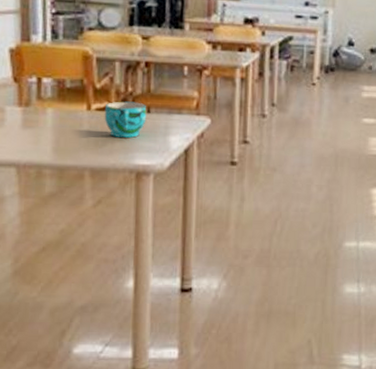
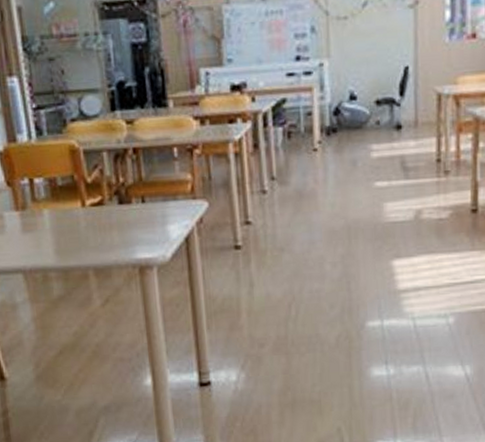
cup: present [104,101,147,138] -> none [99,192,142,232]

